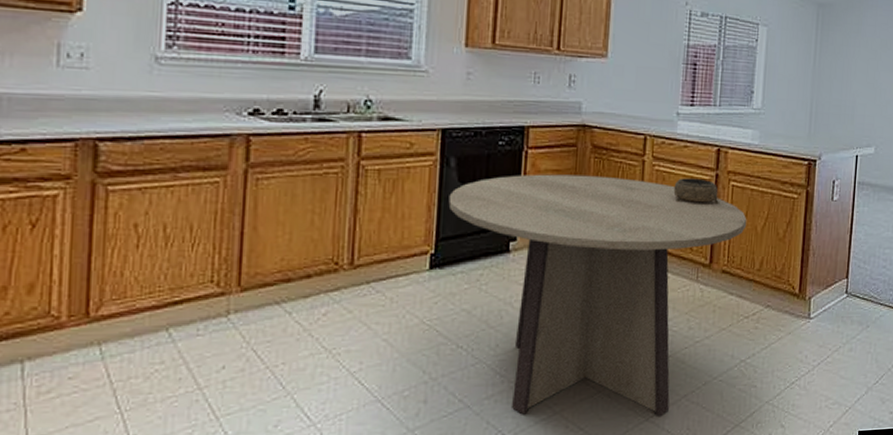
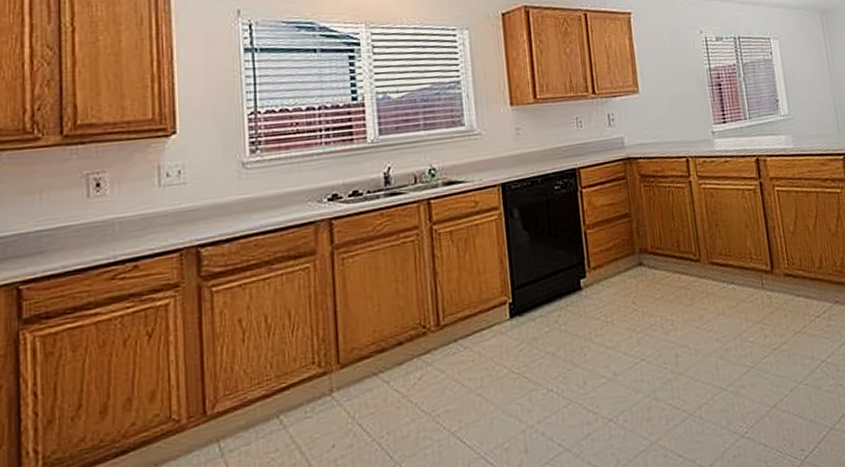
dining table: present [448,174,747,418] -> none [517,200,799,450]
decorative bowl: present [673,178,719,205] -> none [722,189,768,216]

